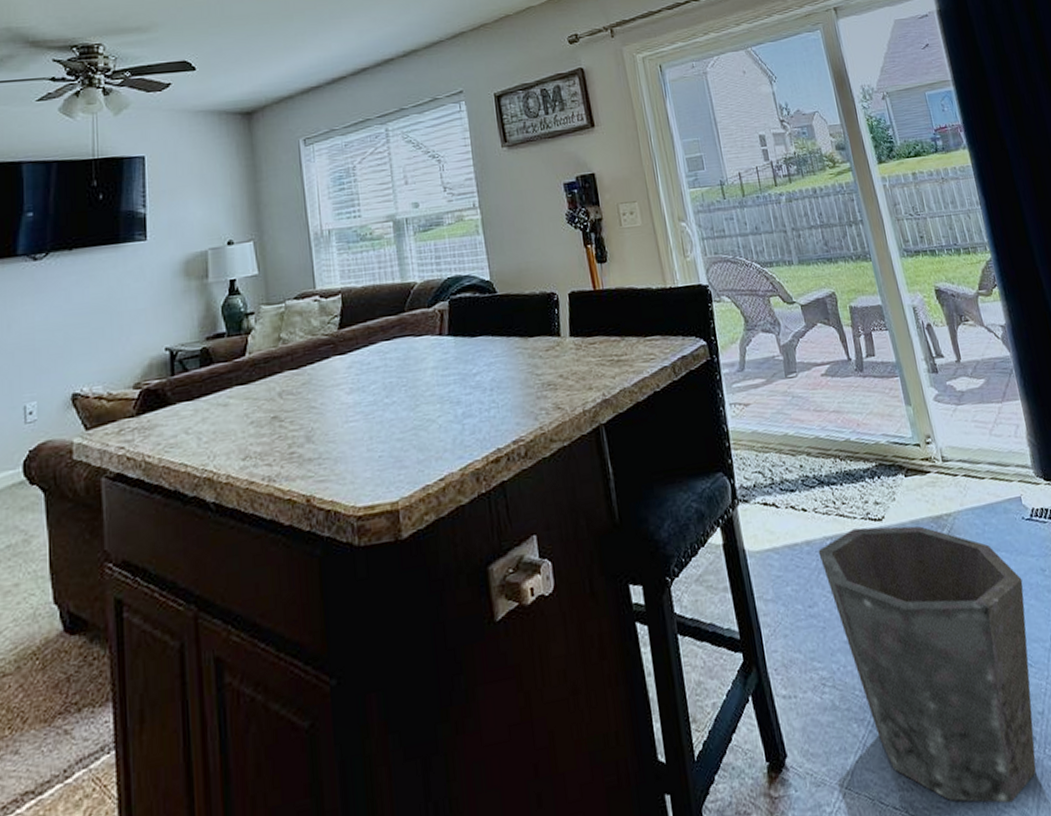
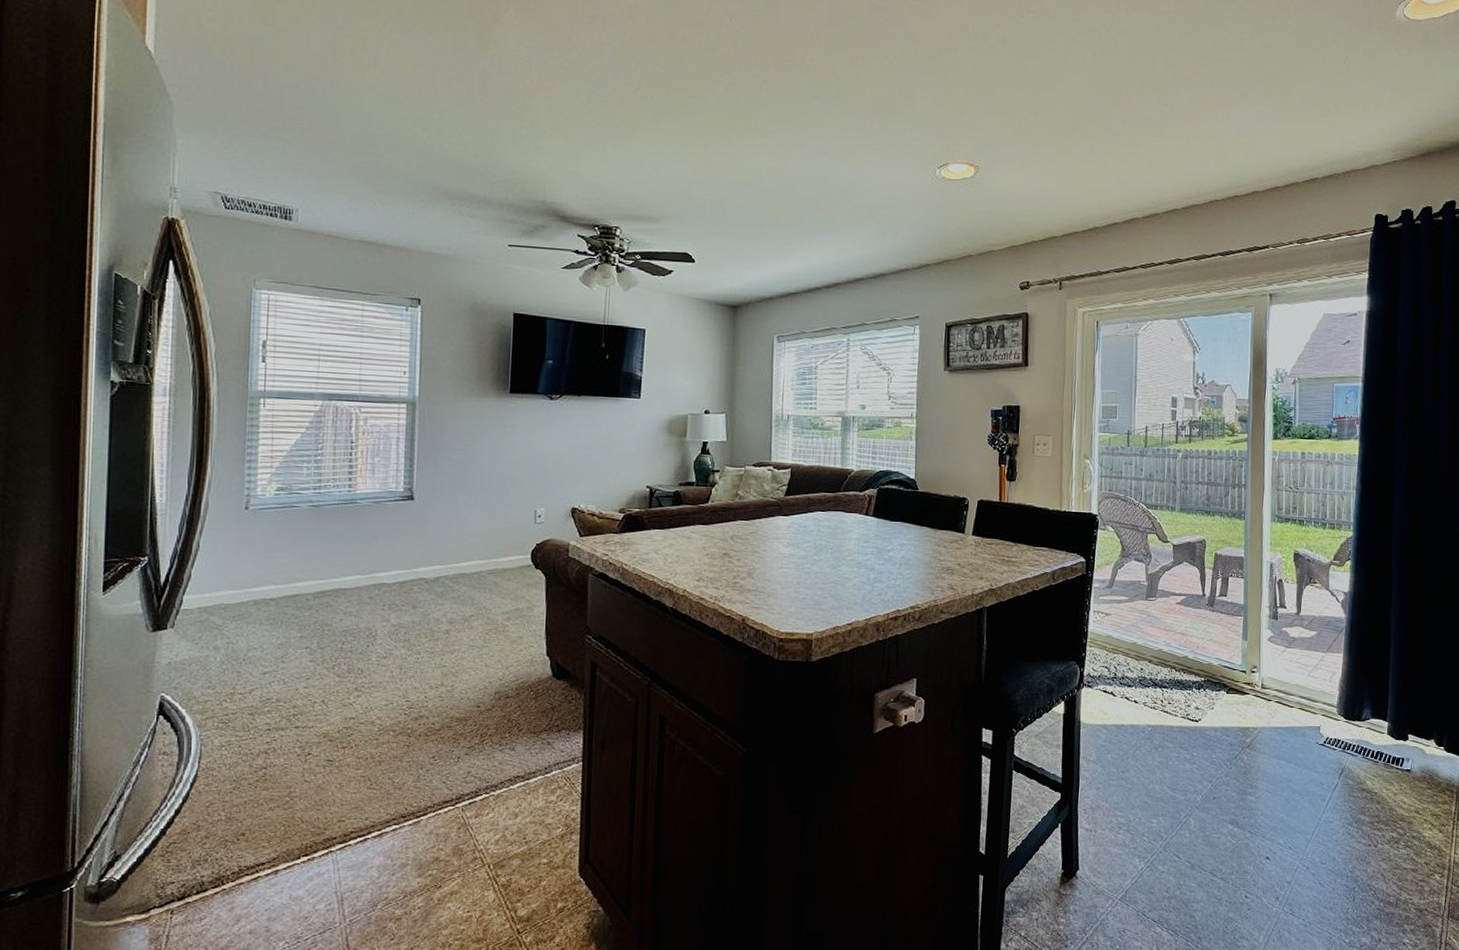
waste bin: present [818,526,1037,804] -> none [1139,723,1302,936]

